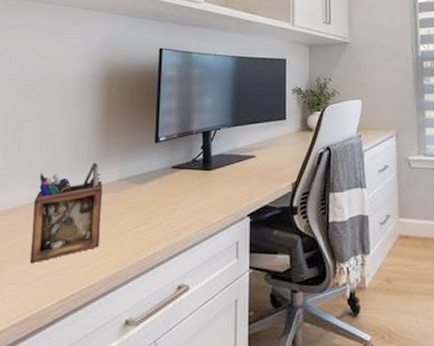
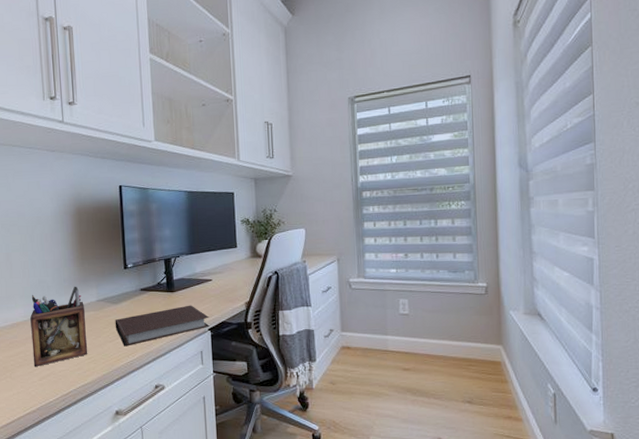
notebook: none [137,185,249,237] -> present [115,305,210,347]

